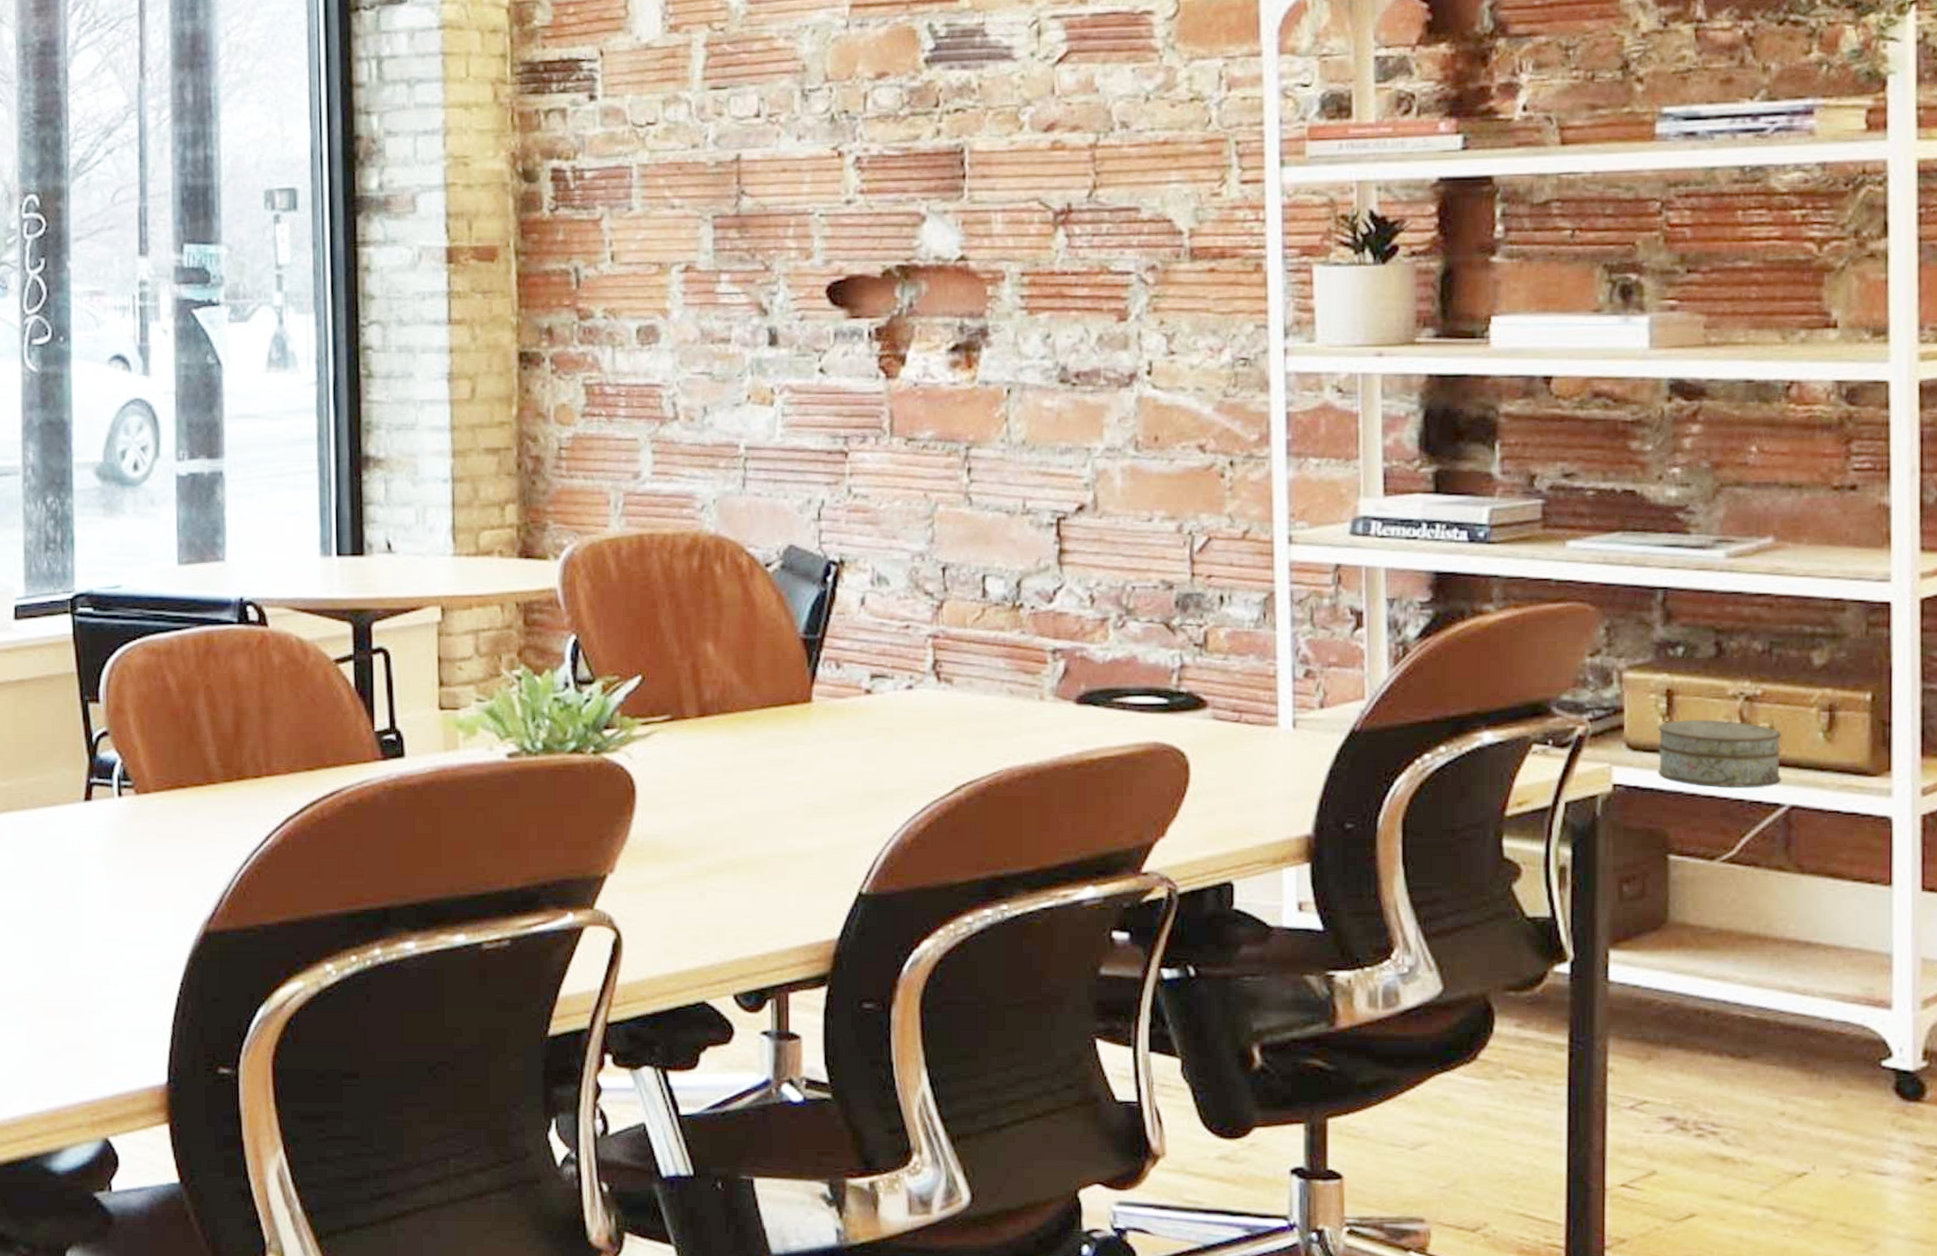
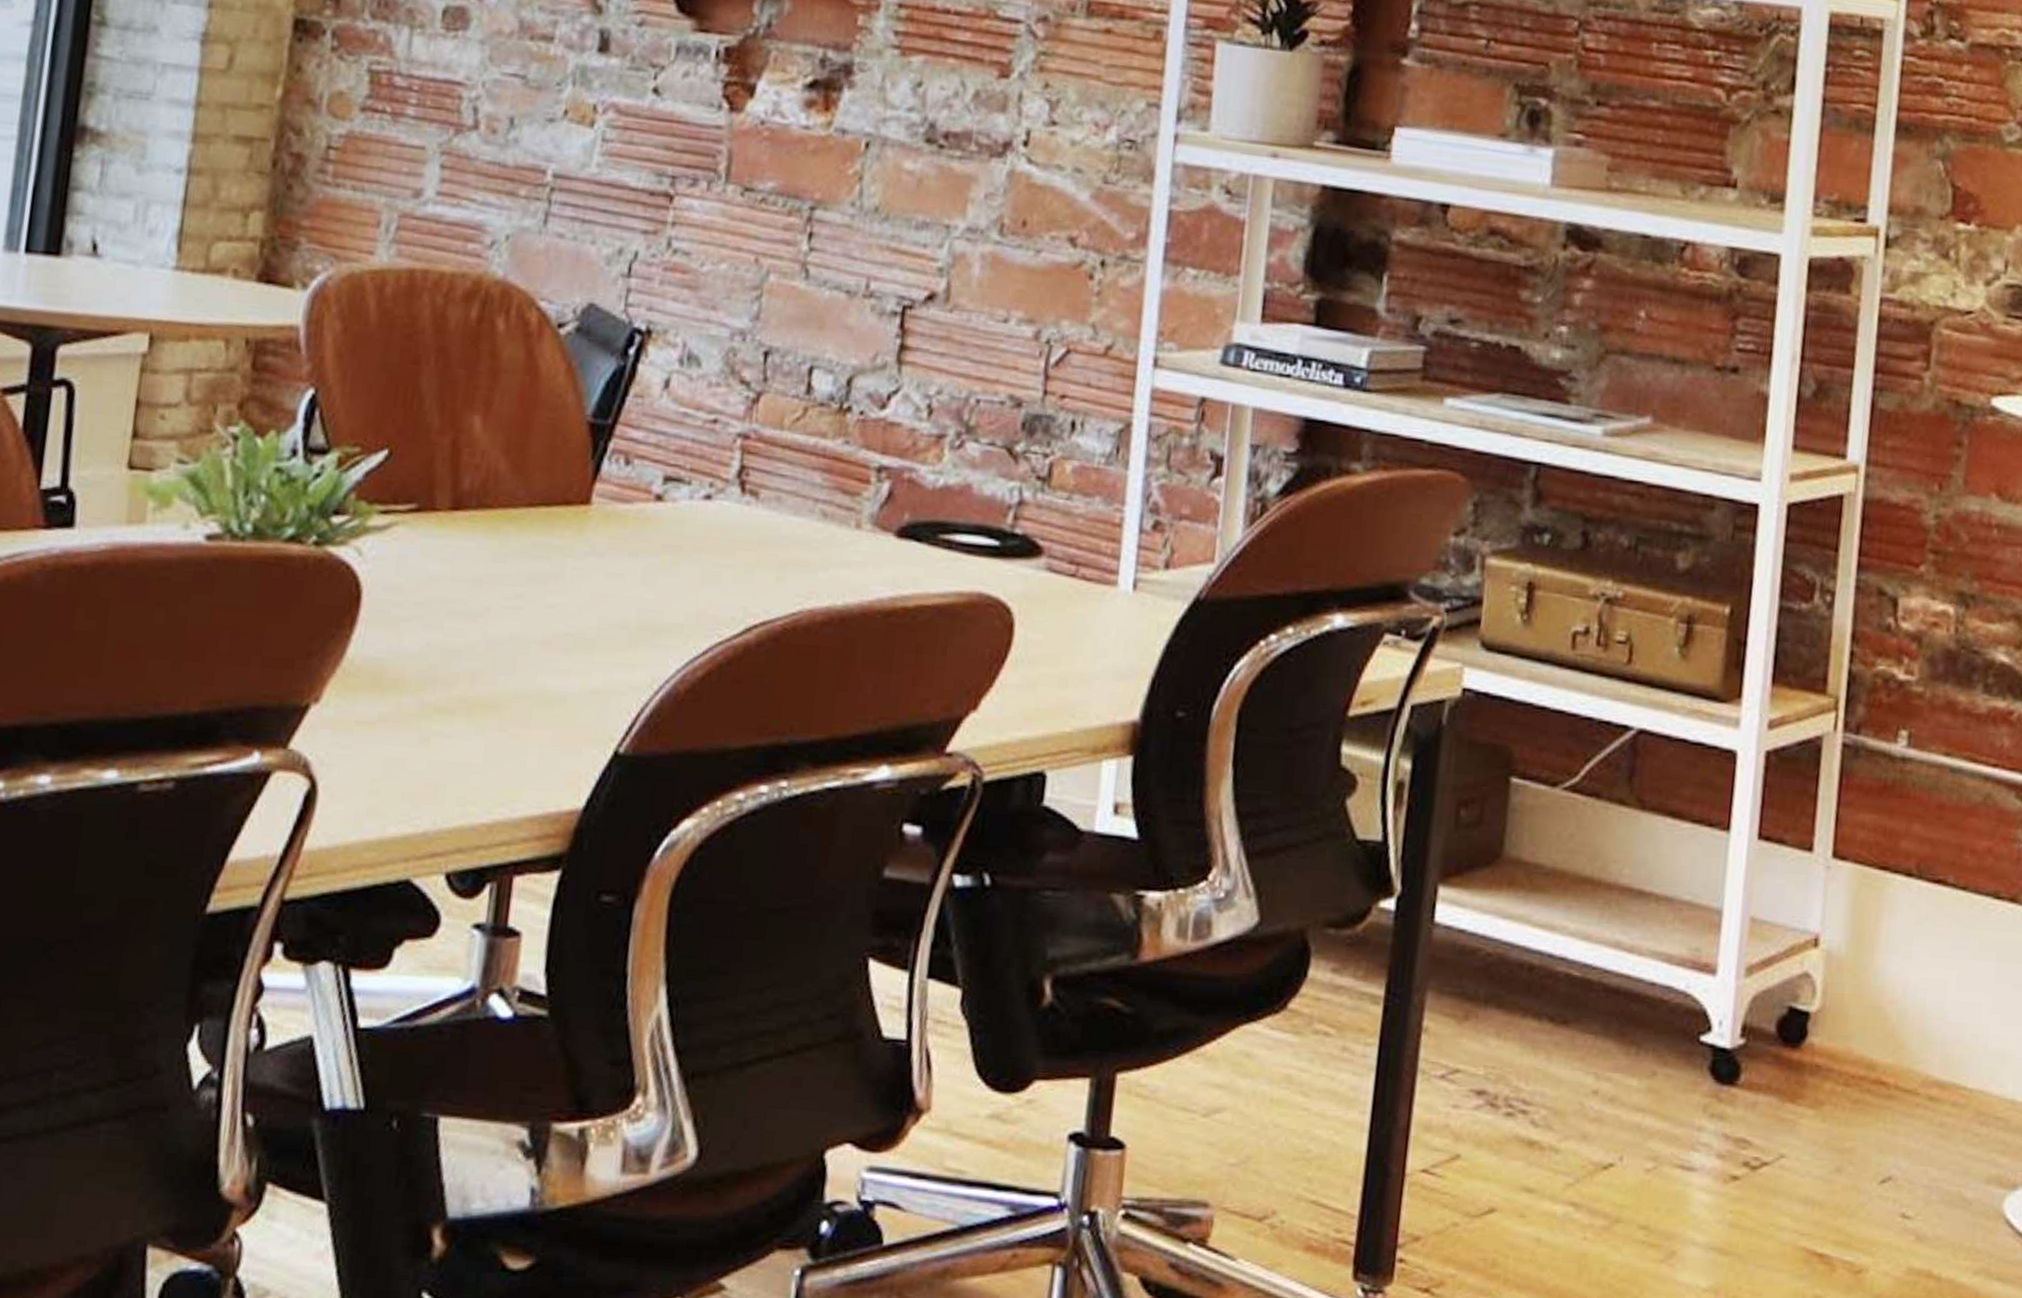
decorative box: present [1657,719,1782,787] -> none [1509,619,1638,704]

